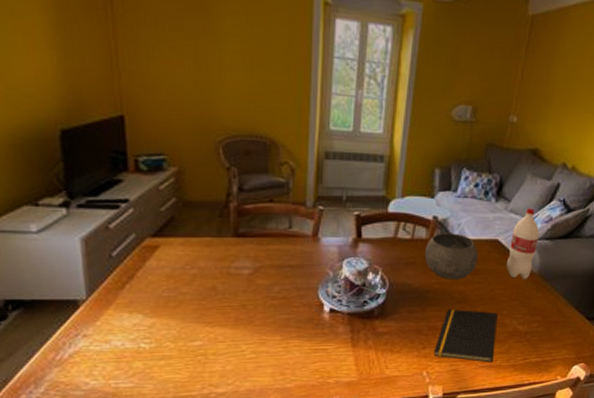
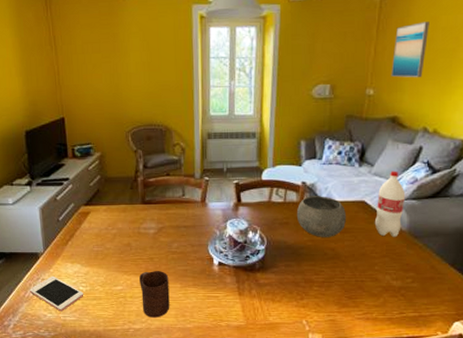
cell phone: none [62,330,147,377] -> present [29,276,84,311]
cup: none [227,319,266,379] -> present [139,270,170,318]
notepad: present [433,309,498,363] -> none [311,264,370,315]
wall art: none [536,47,579,109] -> present [391,22,429,78]

